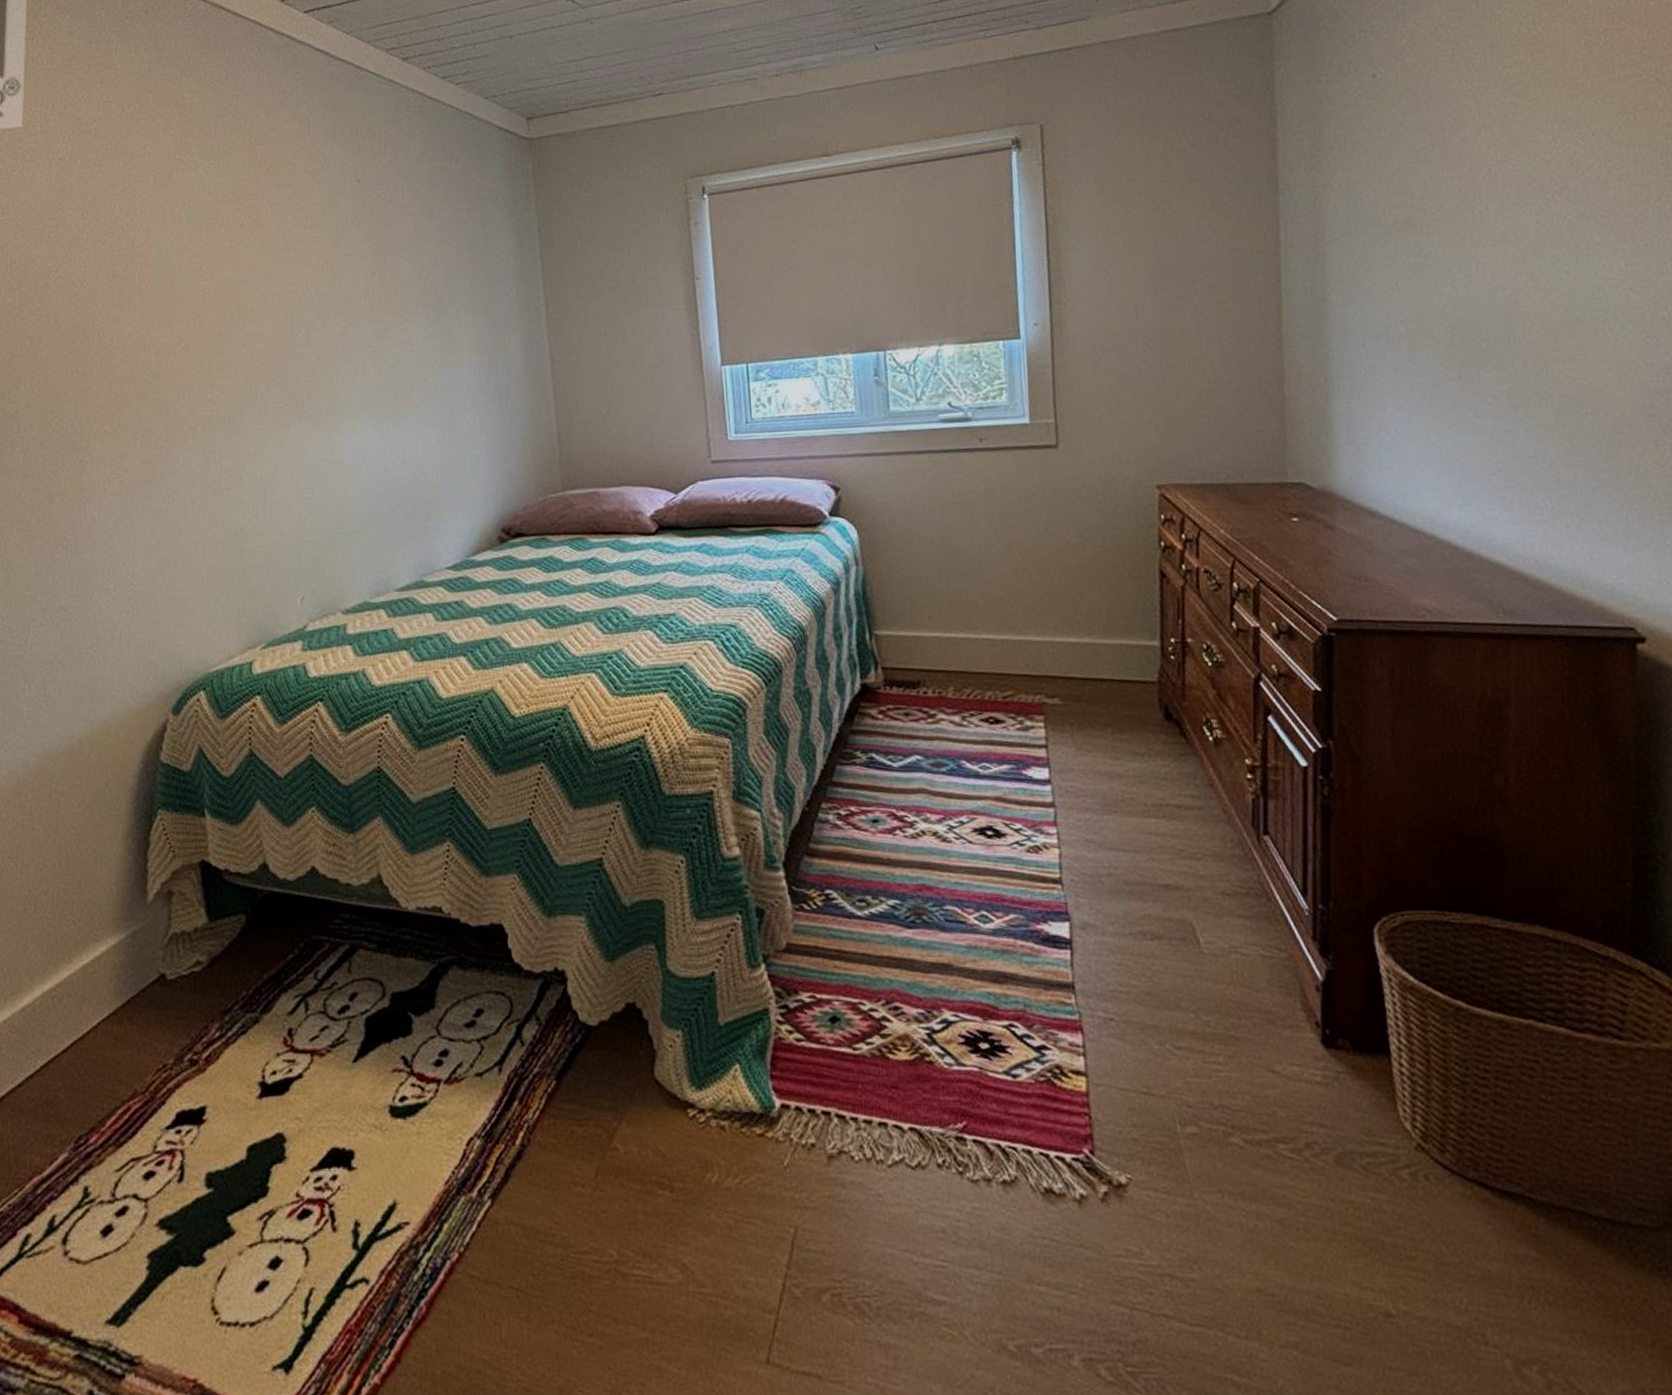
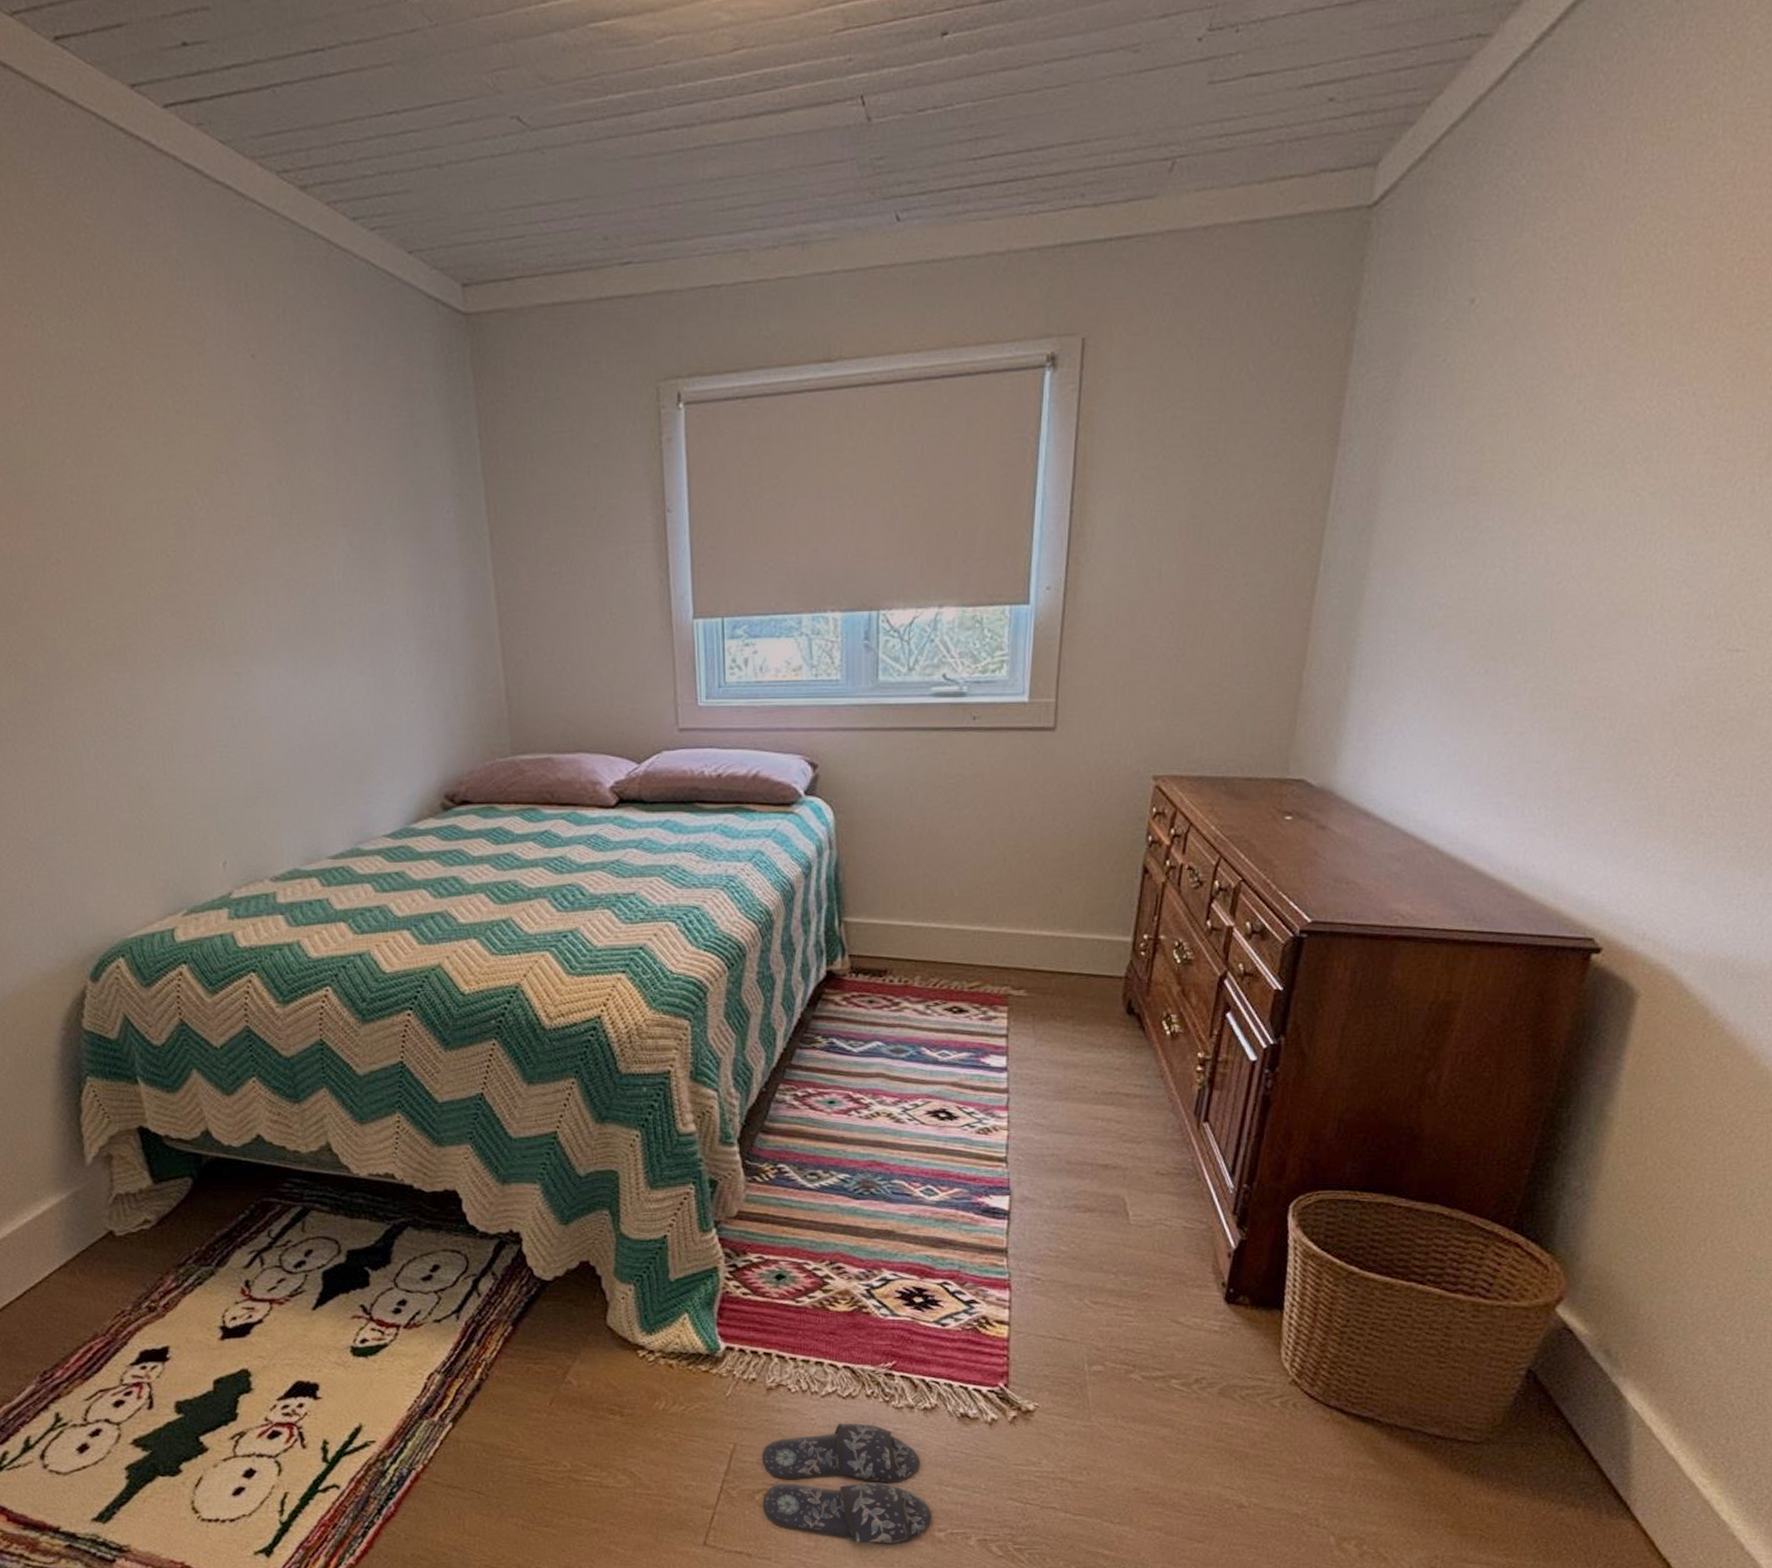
slippers: none [827,1201,1025,1367] -> present [762,1424,931,1546]

